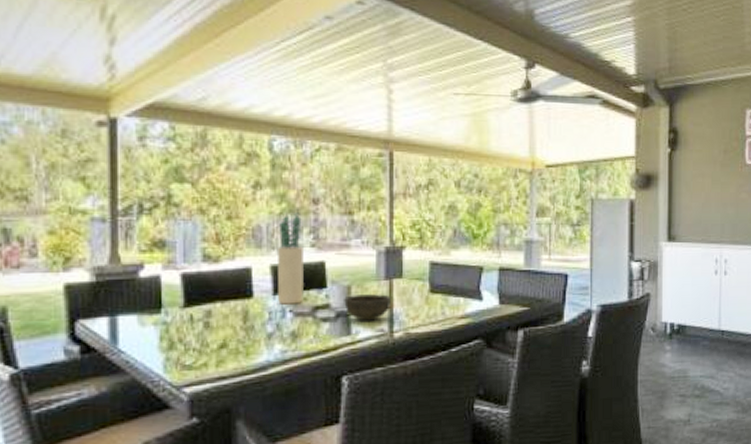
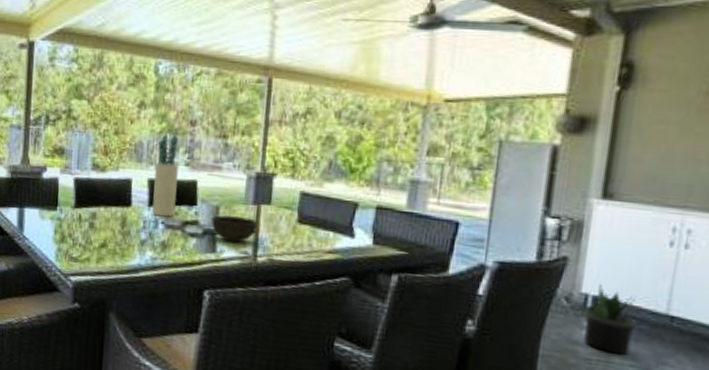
planter: none [666,313,700,369] -> present [584,284,636,355]

